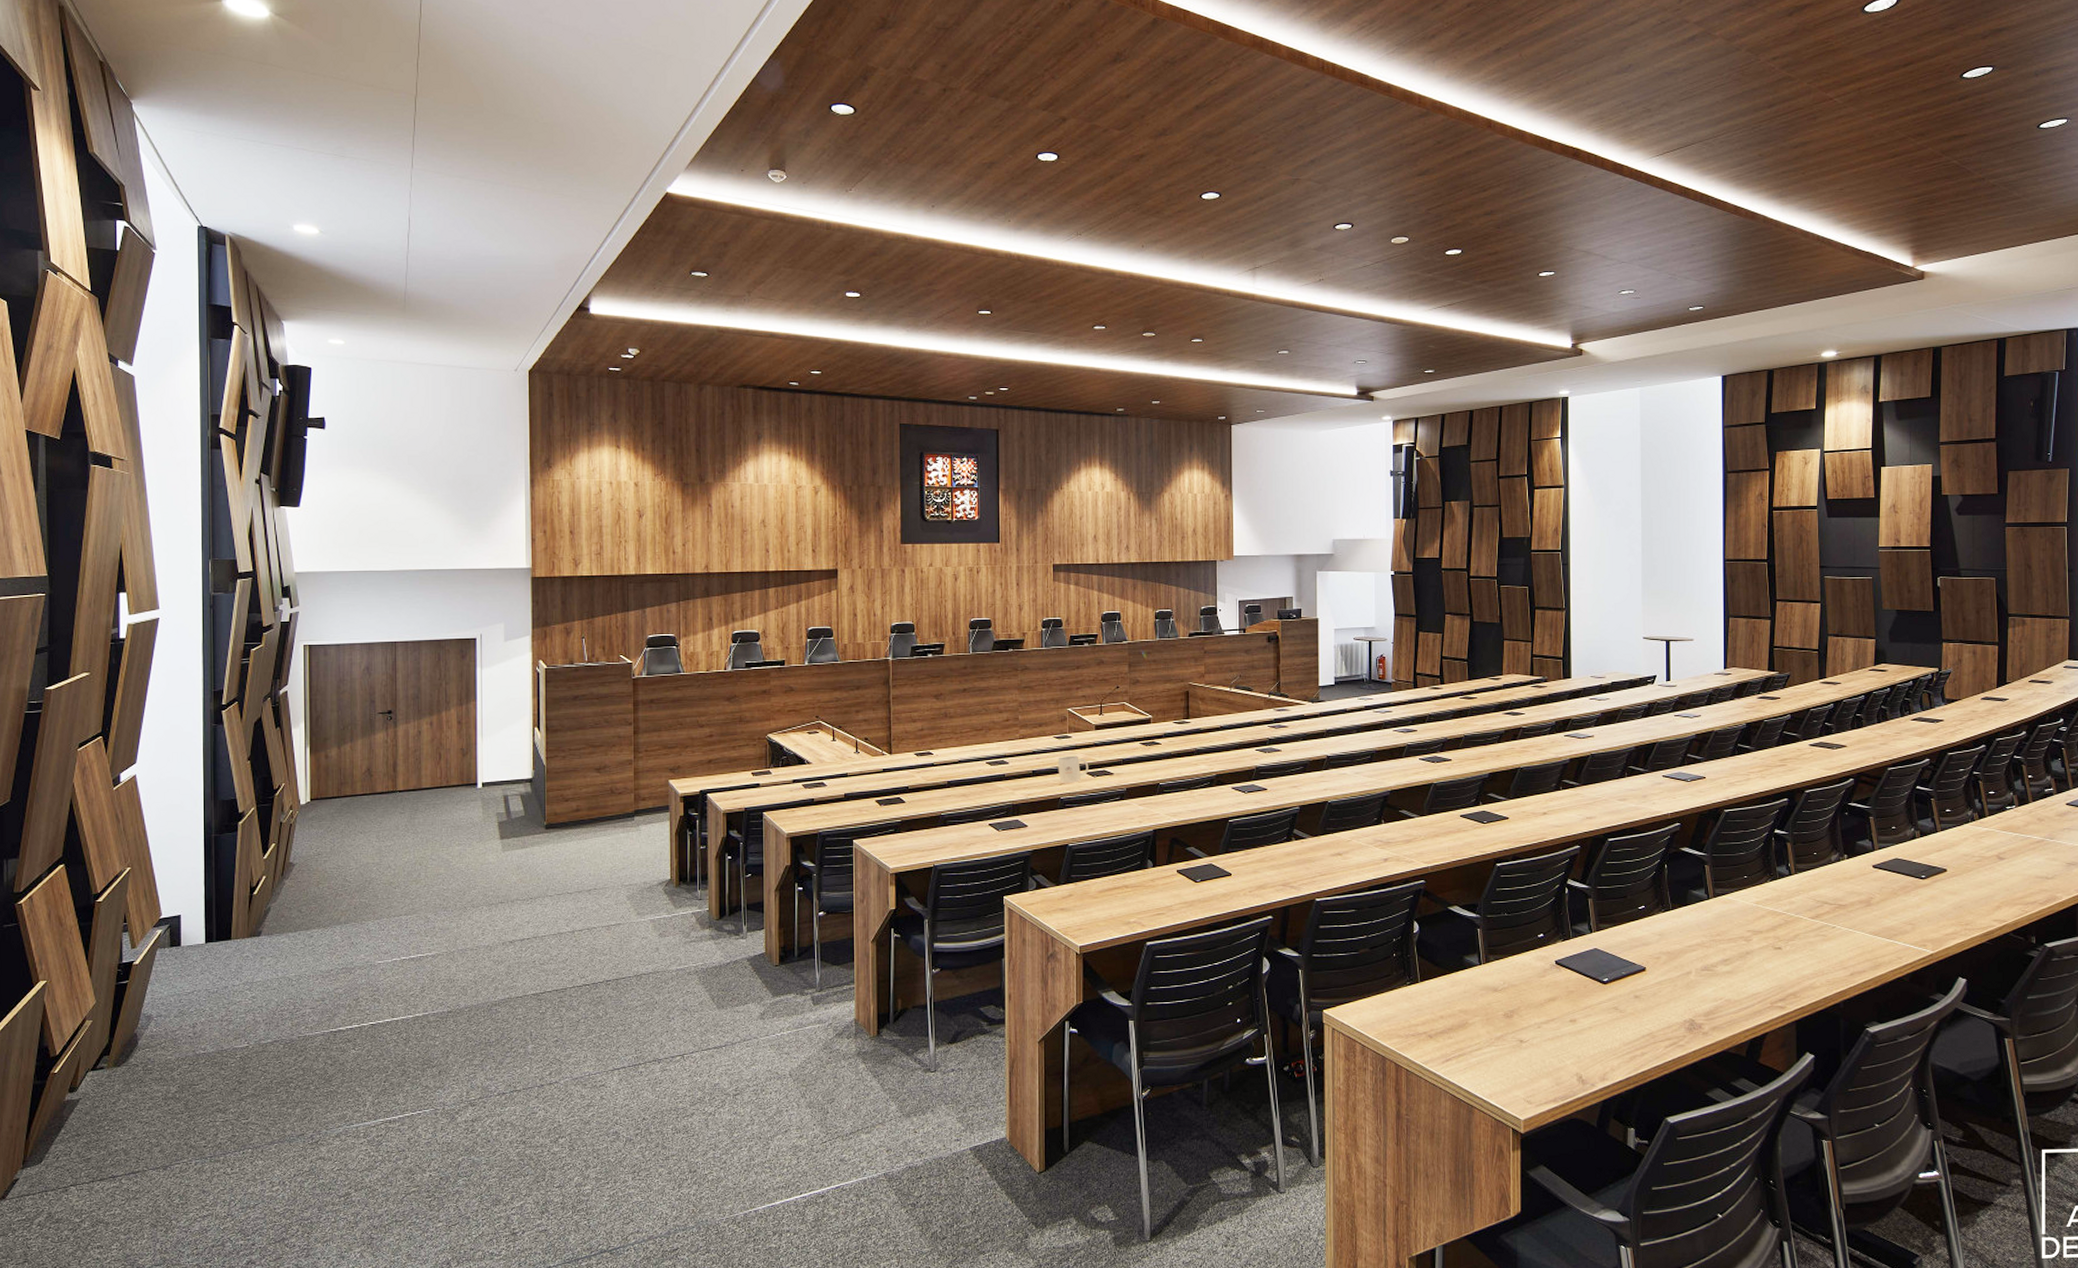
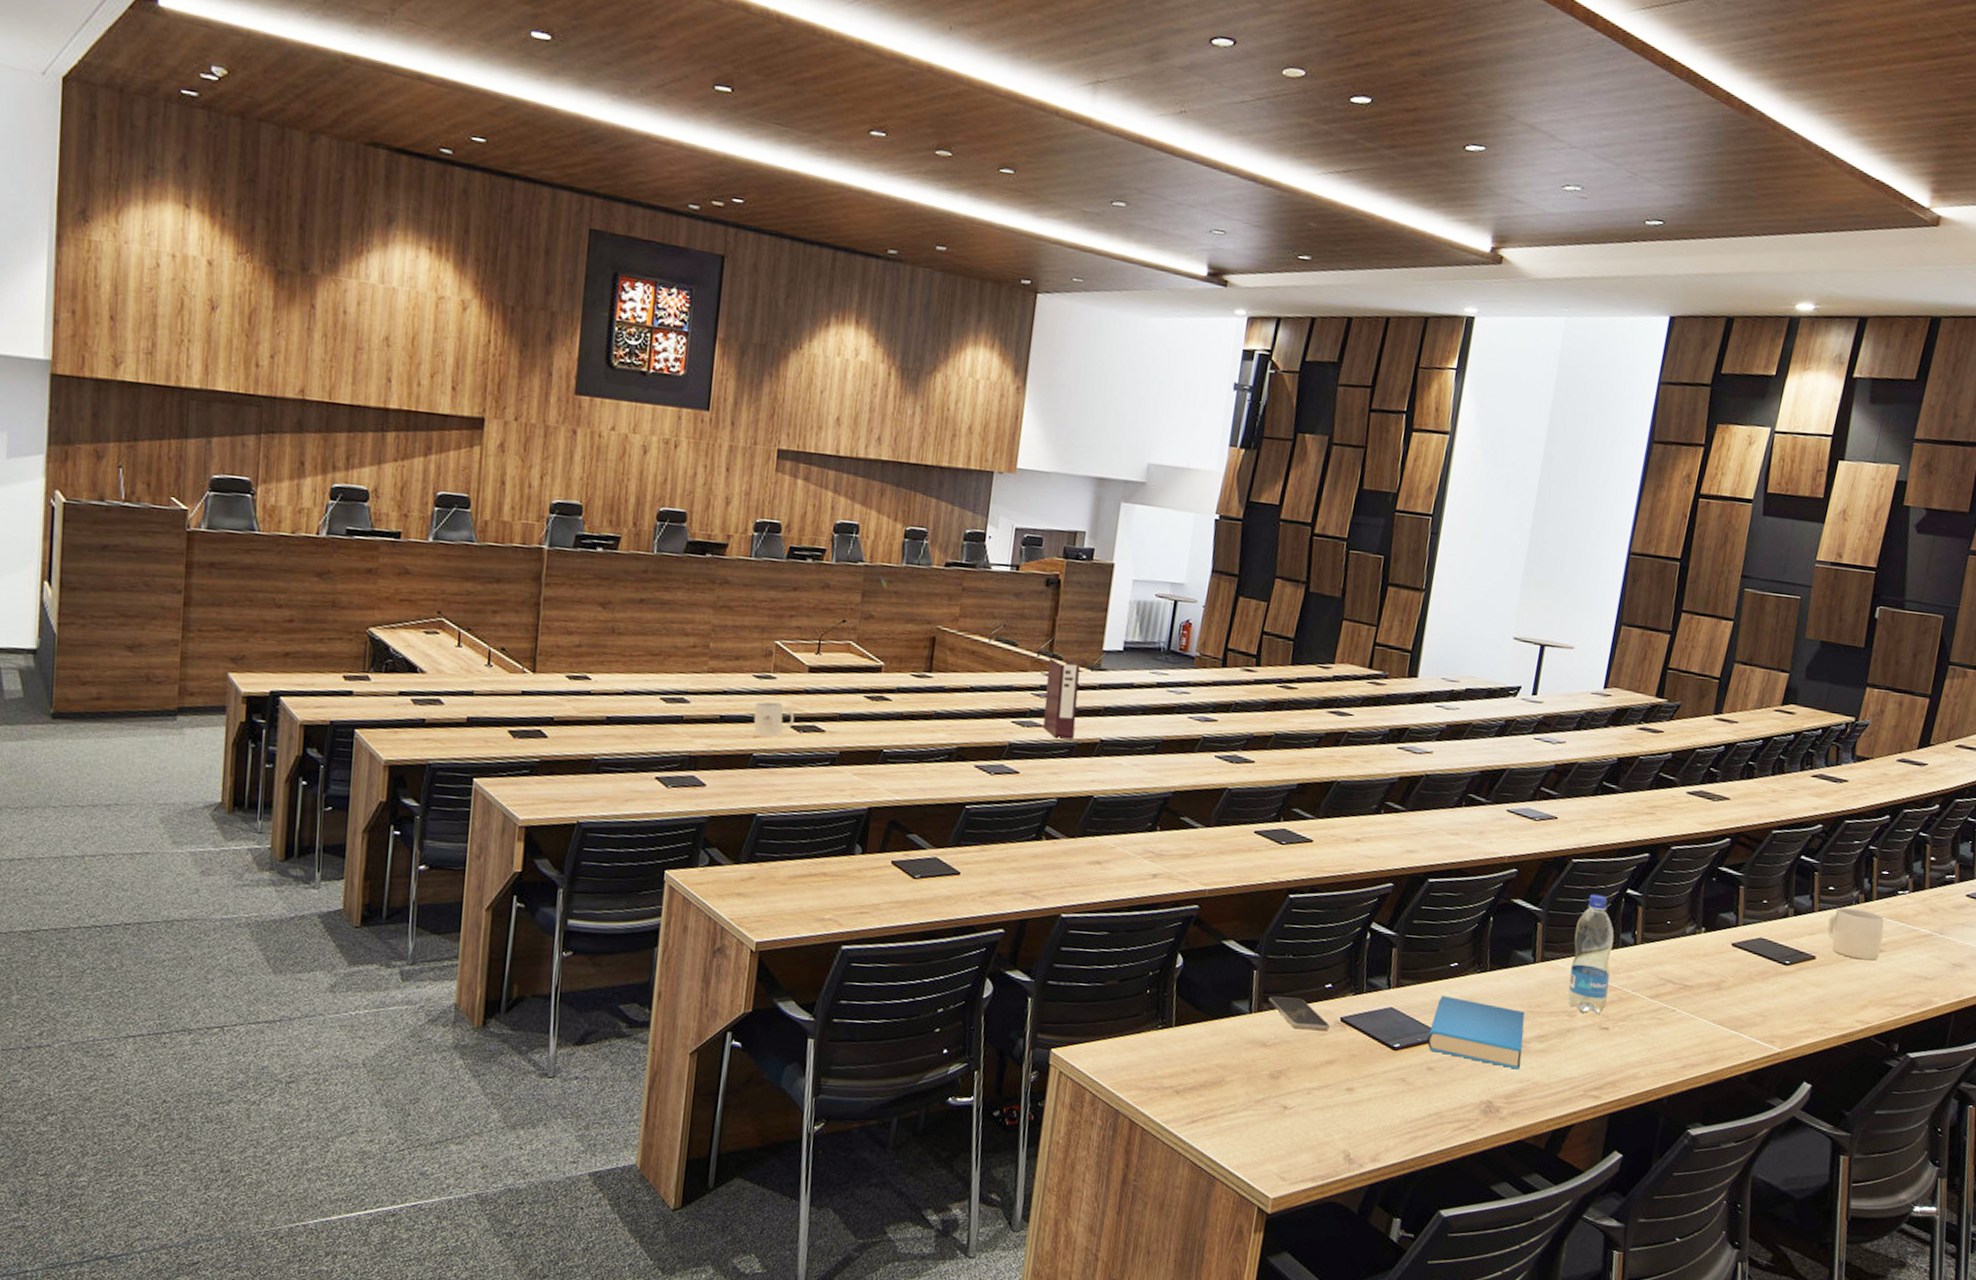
binder: none [1278,696,1306,760] -> present [1043,658,1080,740]
mobile phone: none [1493,948,1547,974] -> present [1268,996,1330,1030]
book: none [1631,934,1712,991] -> present [1427,996,1525,1070]
bottle: none [1737,836,1775,937] -> present [1568,894,1614,1014]
mug: none [1951,825,2001,868] -> present [1827,907,1884,961]

